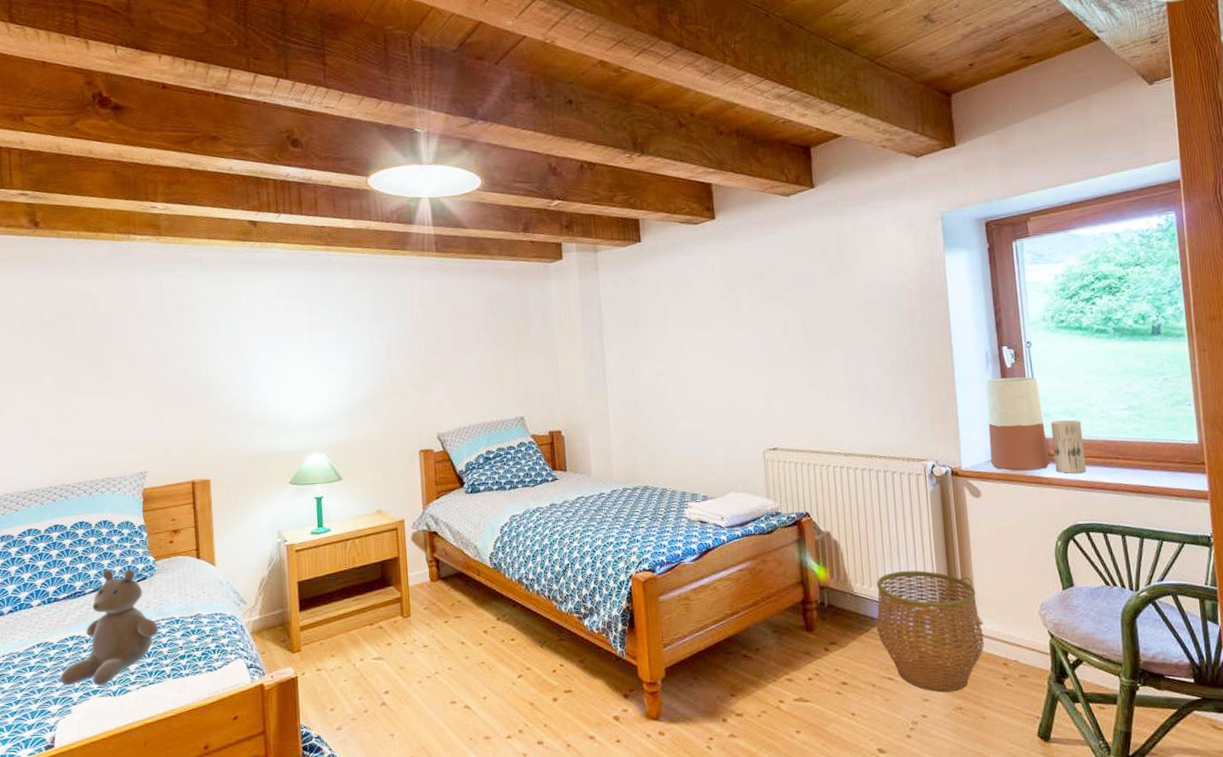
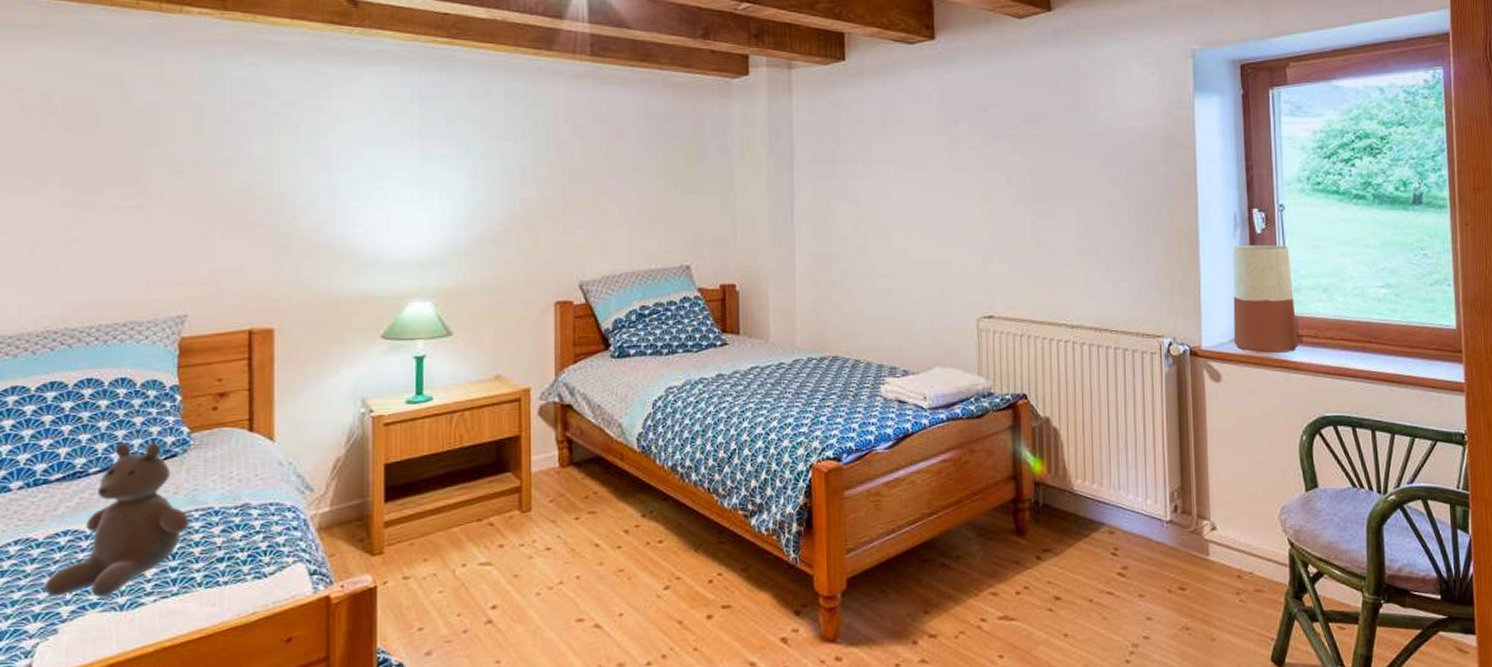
basket: present [876,570,984,693] -> none [1097,466,1217,610]
candle: present [1051,420,1086,474] -> none [1301,296,1337,359]

